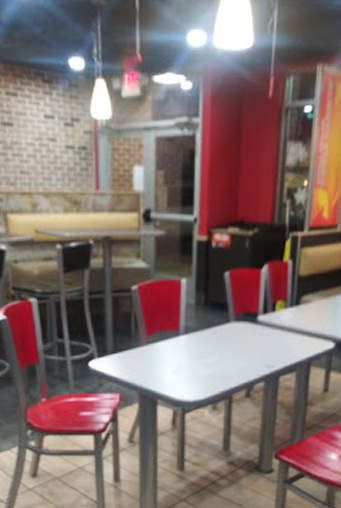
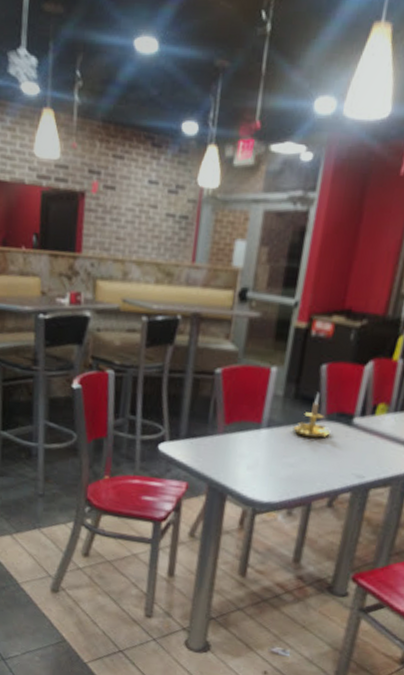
candle holder: none [207,297,240,338] -> present [293,393,331,438]

